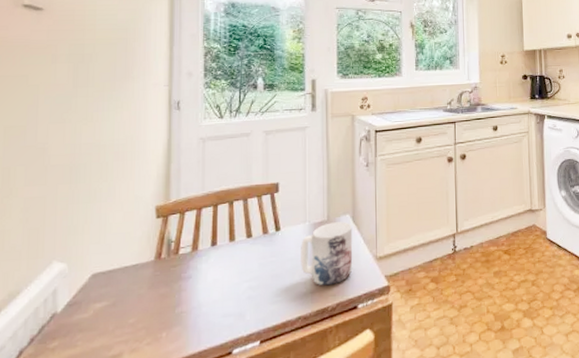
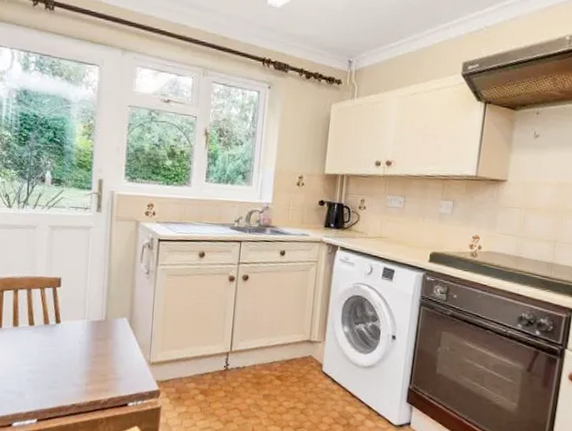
mug: present [301,222,353,286] -> none [77,323,129,381]

